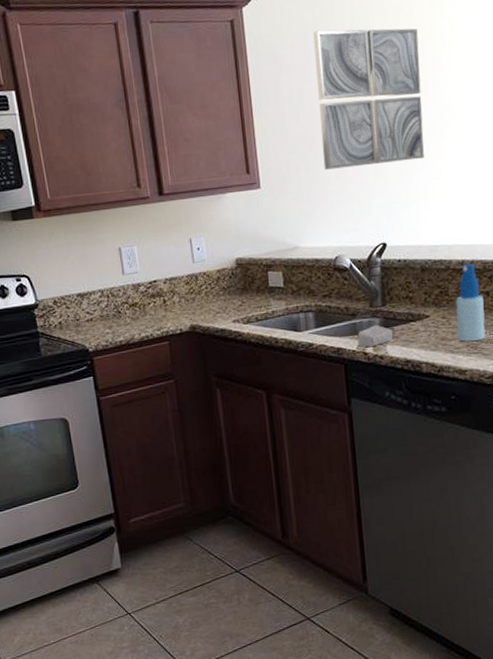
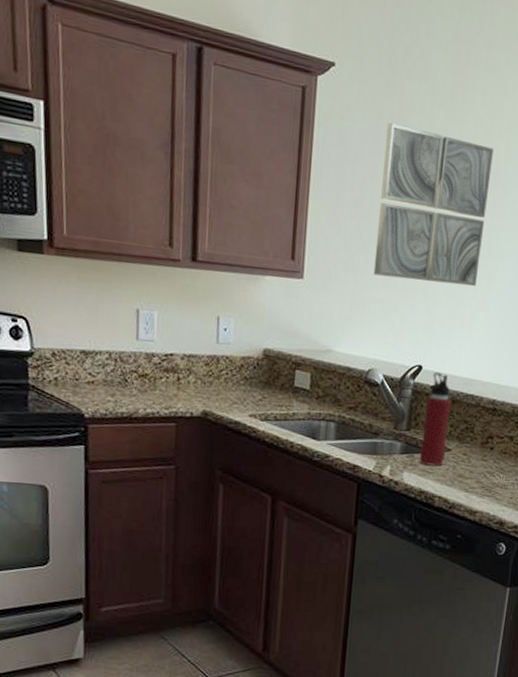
soap bar: present [357,325,393,347] -> none [376,448,412,470]
water bottle: none [396,245,425,335] -> present [419,371,451,466]
spray bottle: present [456,263,485,342] -> none [474,404,507,484]

